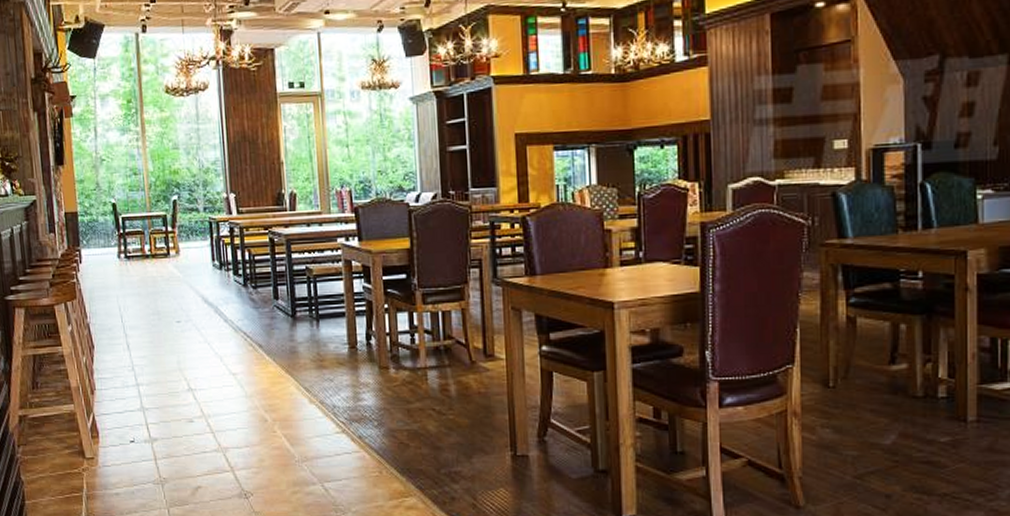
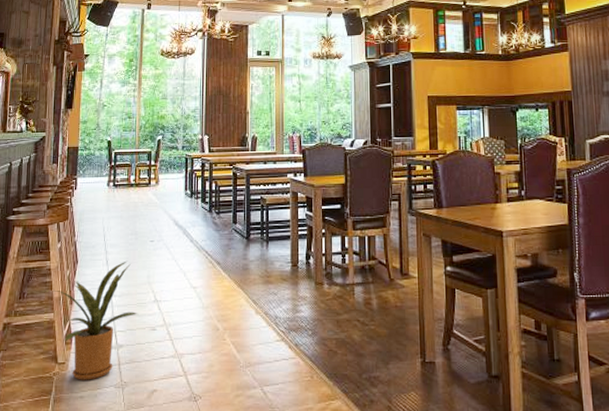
house plant: none [58,344,172,476] -> present [43,260,139,380]

